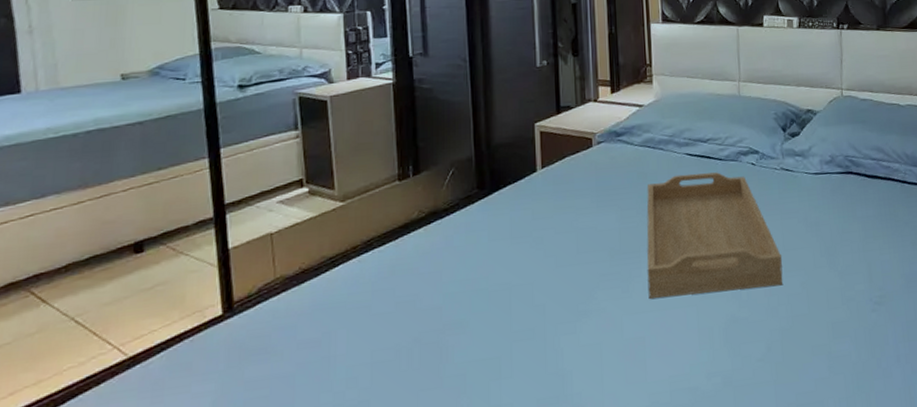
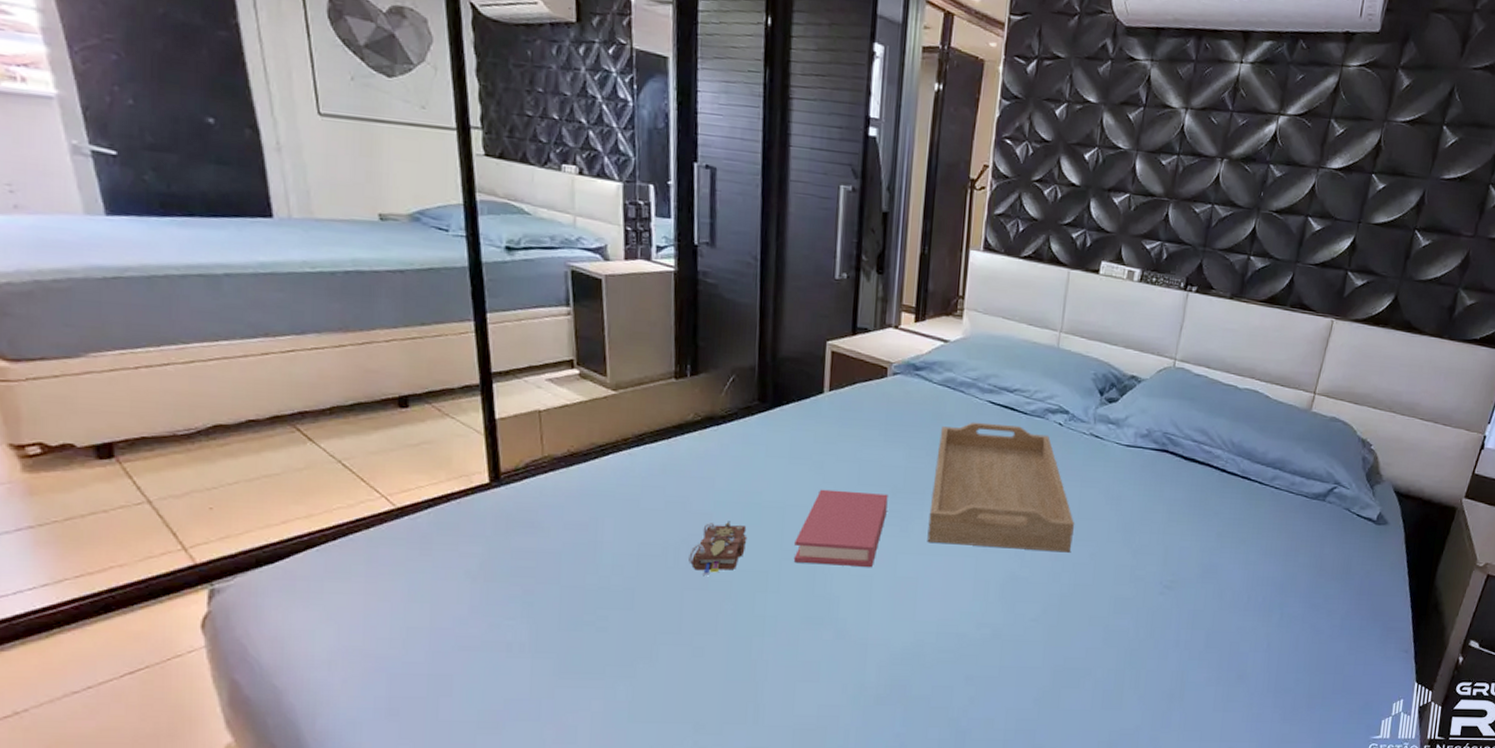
decorative book: none [422,311,478,373] -> present [689,521,748,575]
book: none [523,258,607,343] -> present [793,489,888,567]

